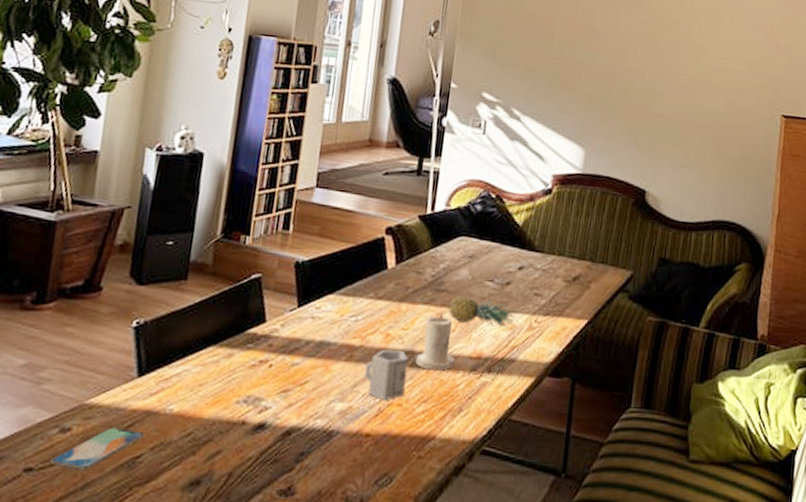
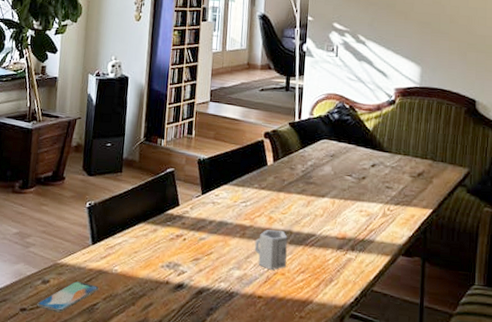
candle: present [415,312,455,371] -> none [293,200,325,248]
fruit: present [448,297,518,329] -> none [317,188,373,215]

